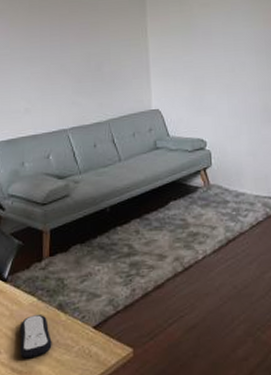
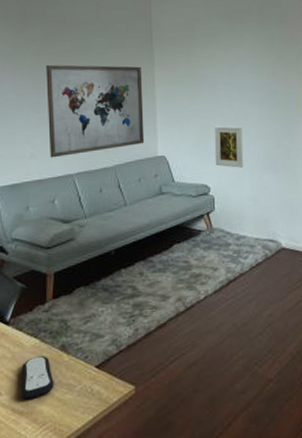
wall art: none [39,17,138,113] -> present [46,64,145,158]
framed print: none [210,76,241,121] -> present [214,125,244,168]

